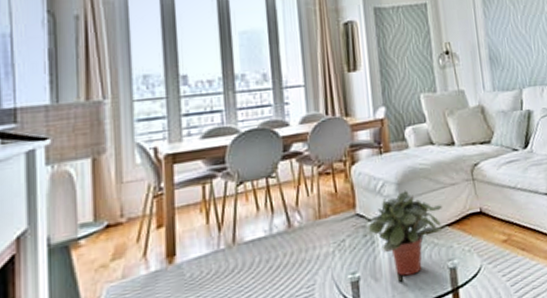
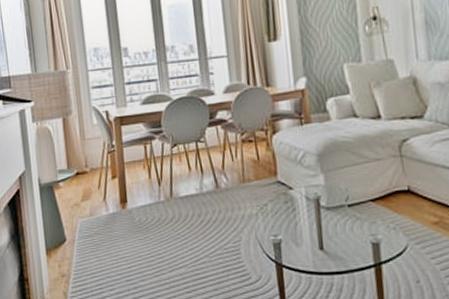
potted plant: present [368,190,443,277] -> none [289,161,366,245]

